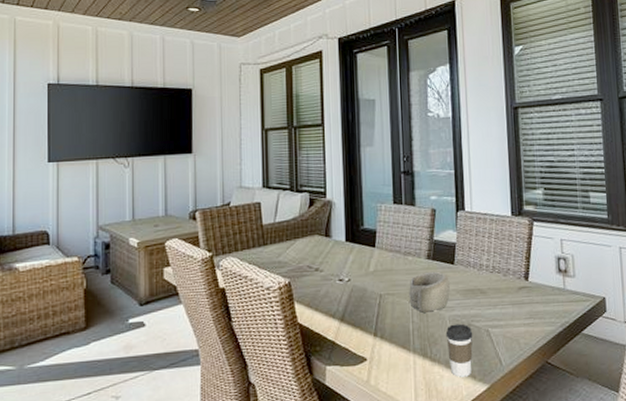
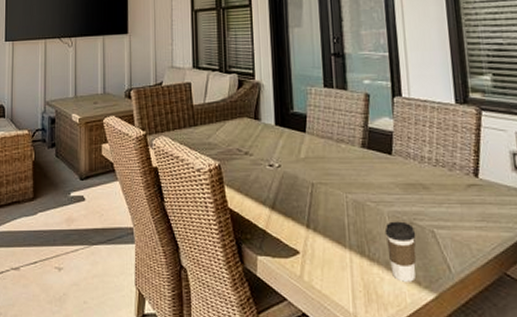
decorative bowl: present [409,271,450,313] -> none [343,161,388,206]

